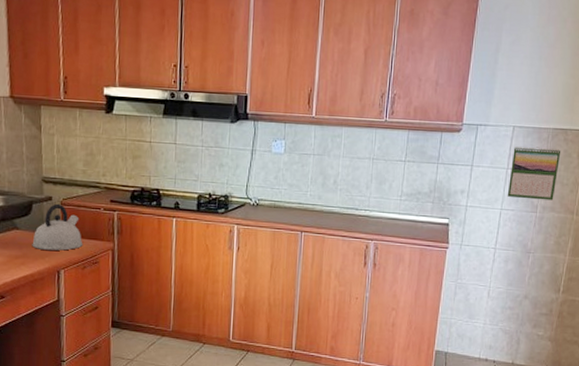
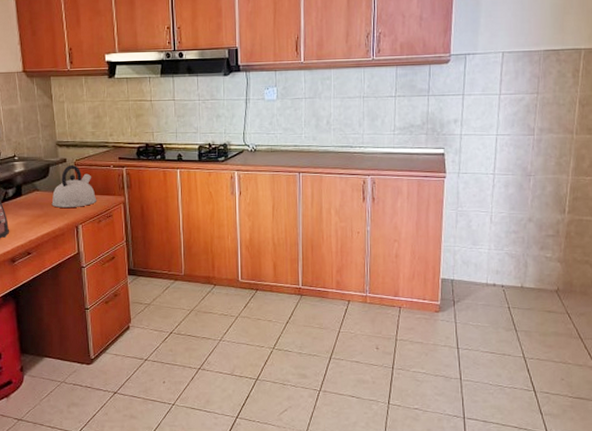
calendar: present [507,147,561,201] -> none [502,70,555,123]

